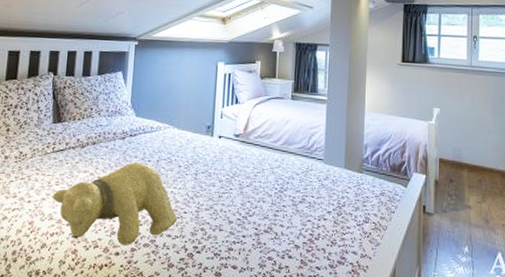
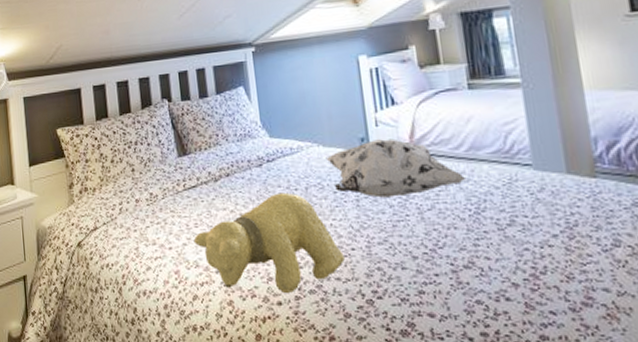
decorative pillow: none [177,128,278,175] -> present [325,138,467,198]

